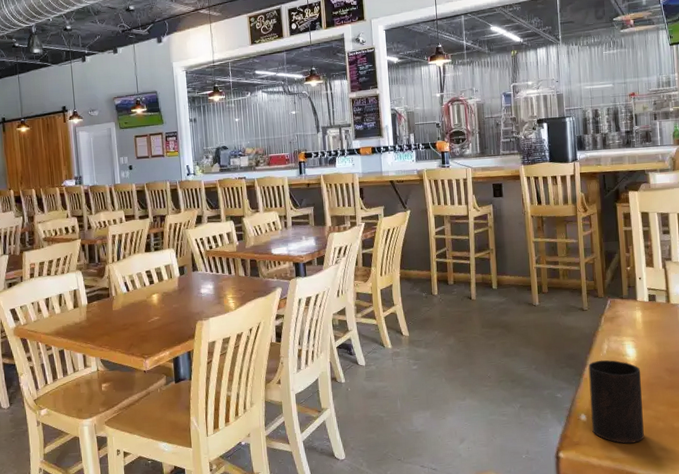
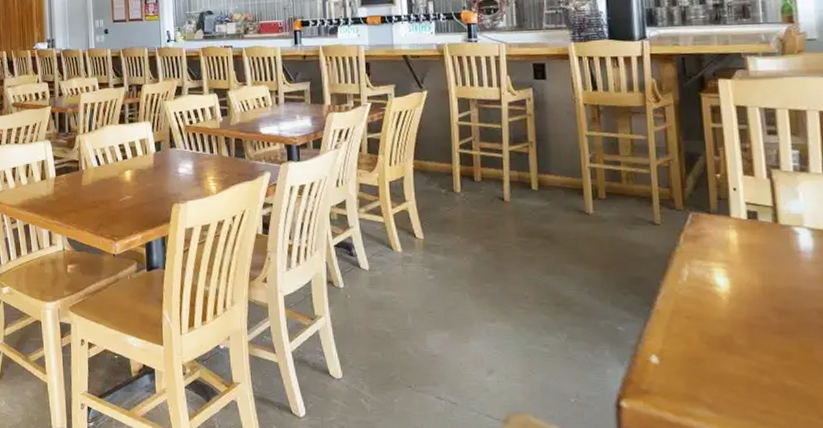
cup: present [588,360,644,444] -> none [661,288,742,400]

